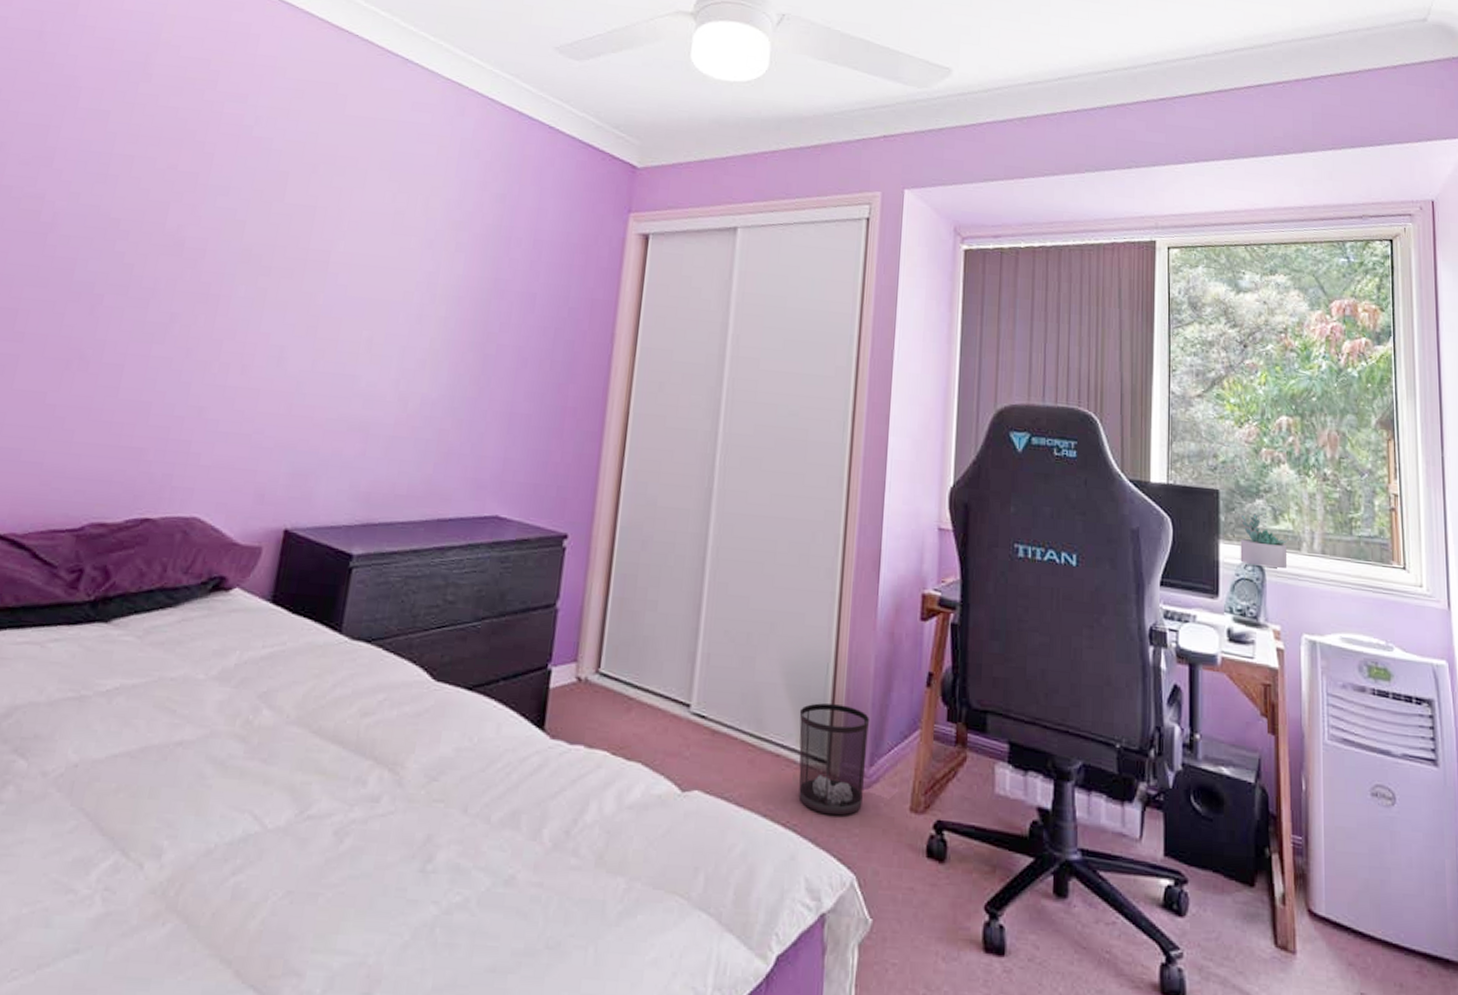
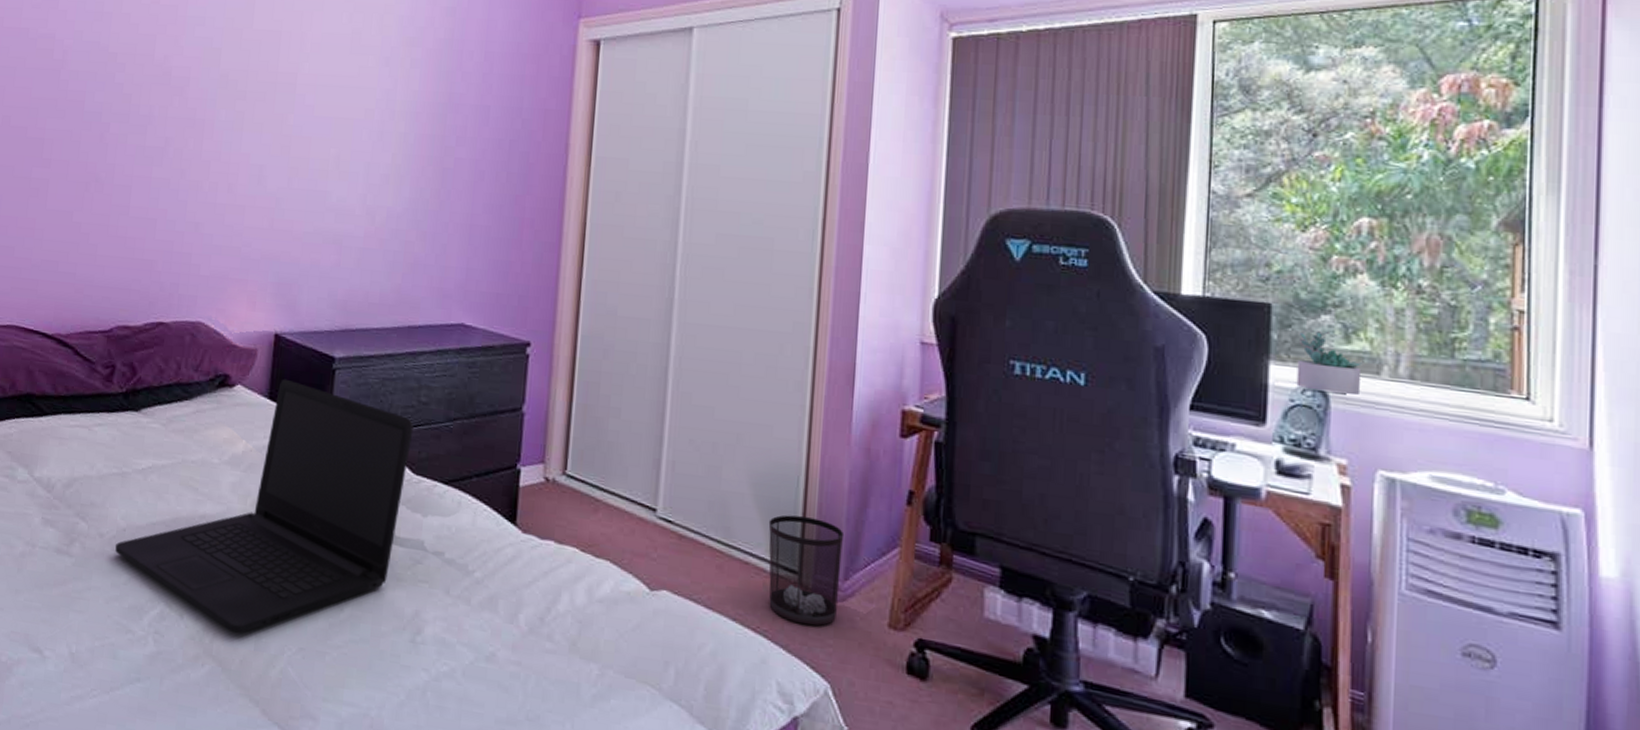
laptop: none [61,579,438,880] -> present [114,379,414,634]

